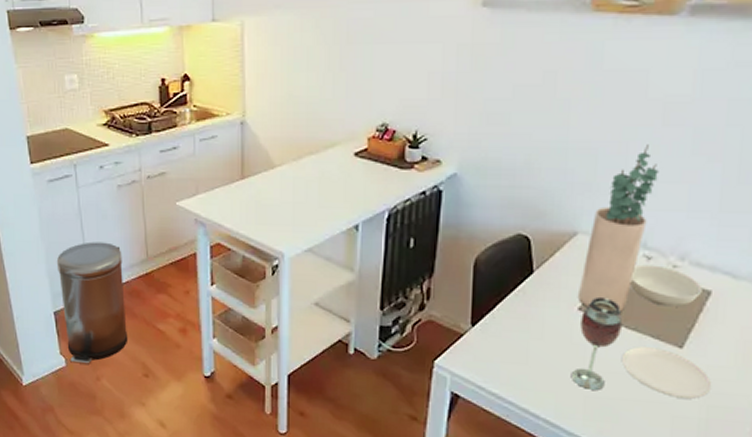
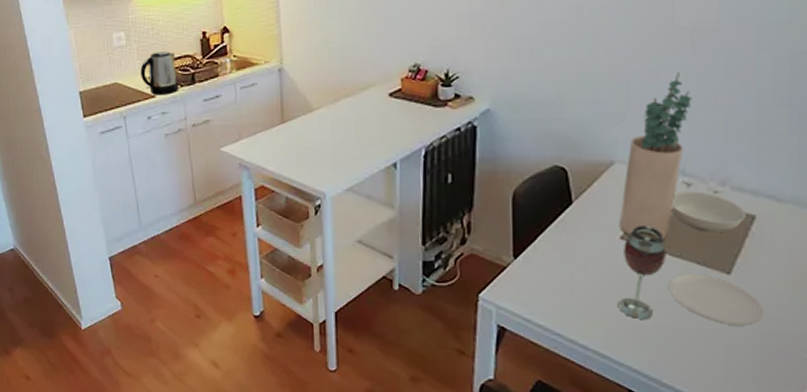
pedal bin: present [56,242,127,364] -> none [110,189,179,307]
kettle: none [93,97,134,144] -> present [140,51,179,95]

